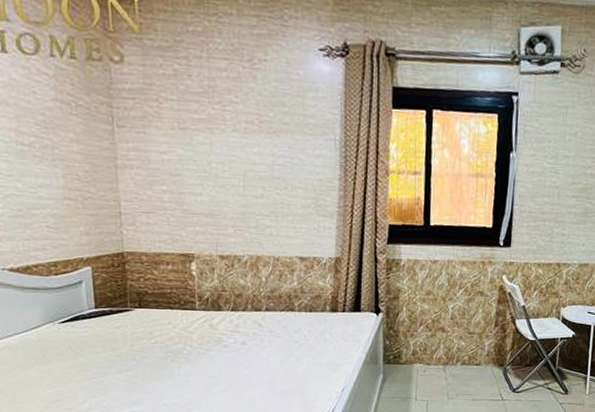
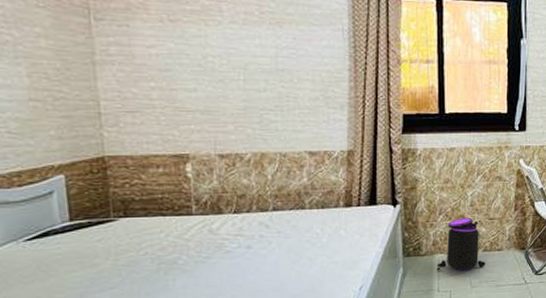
trash can: none [415,330,463,381] -> present [436,217,486,271]

